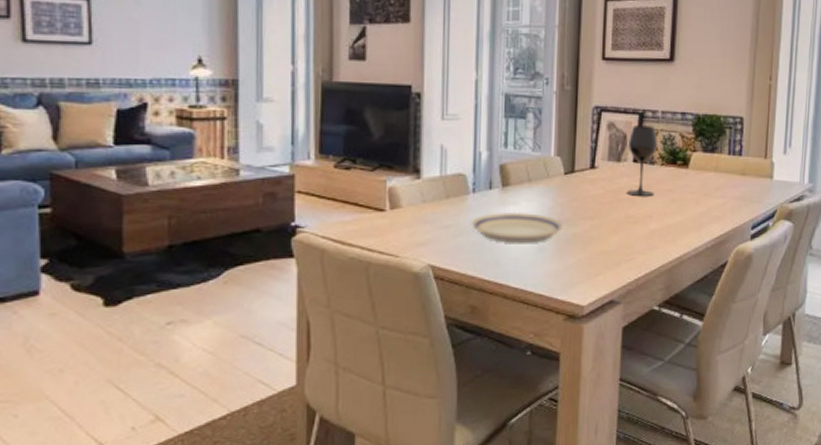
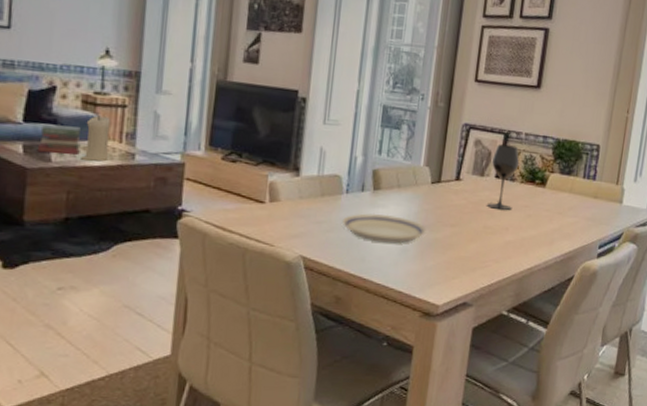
books: none [131,145,179,177] -> present [37,124,81,155]
candle: none [180,131,210,181] -> present [81,115,111,162]

